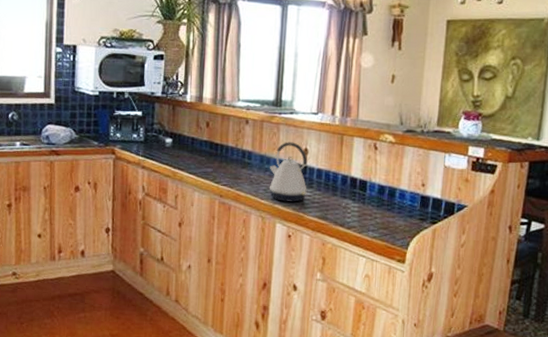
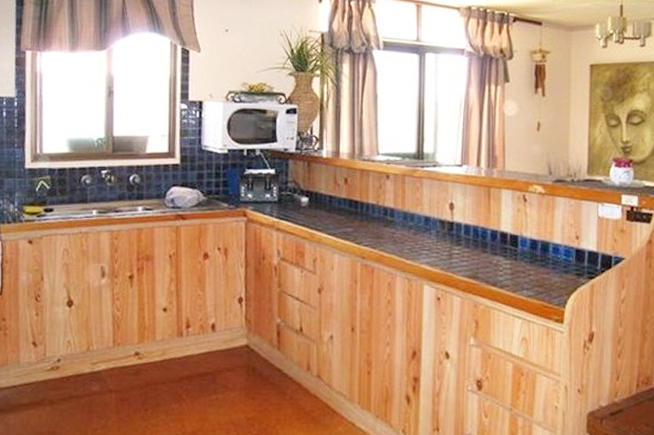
kettle: present [269,142,308,202] -> none [413,196,456,261]

